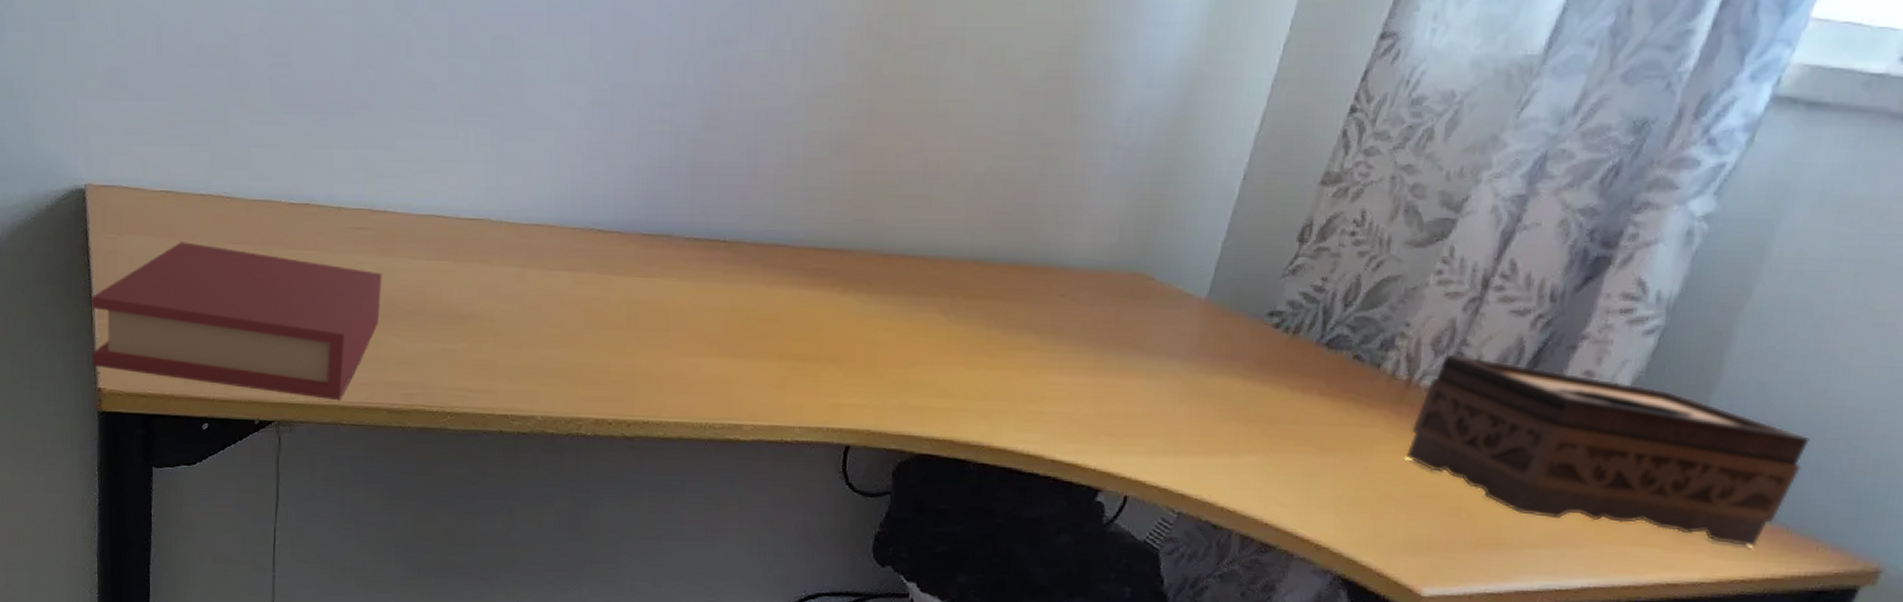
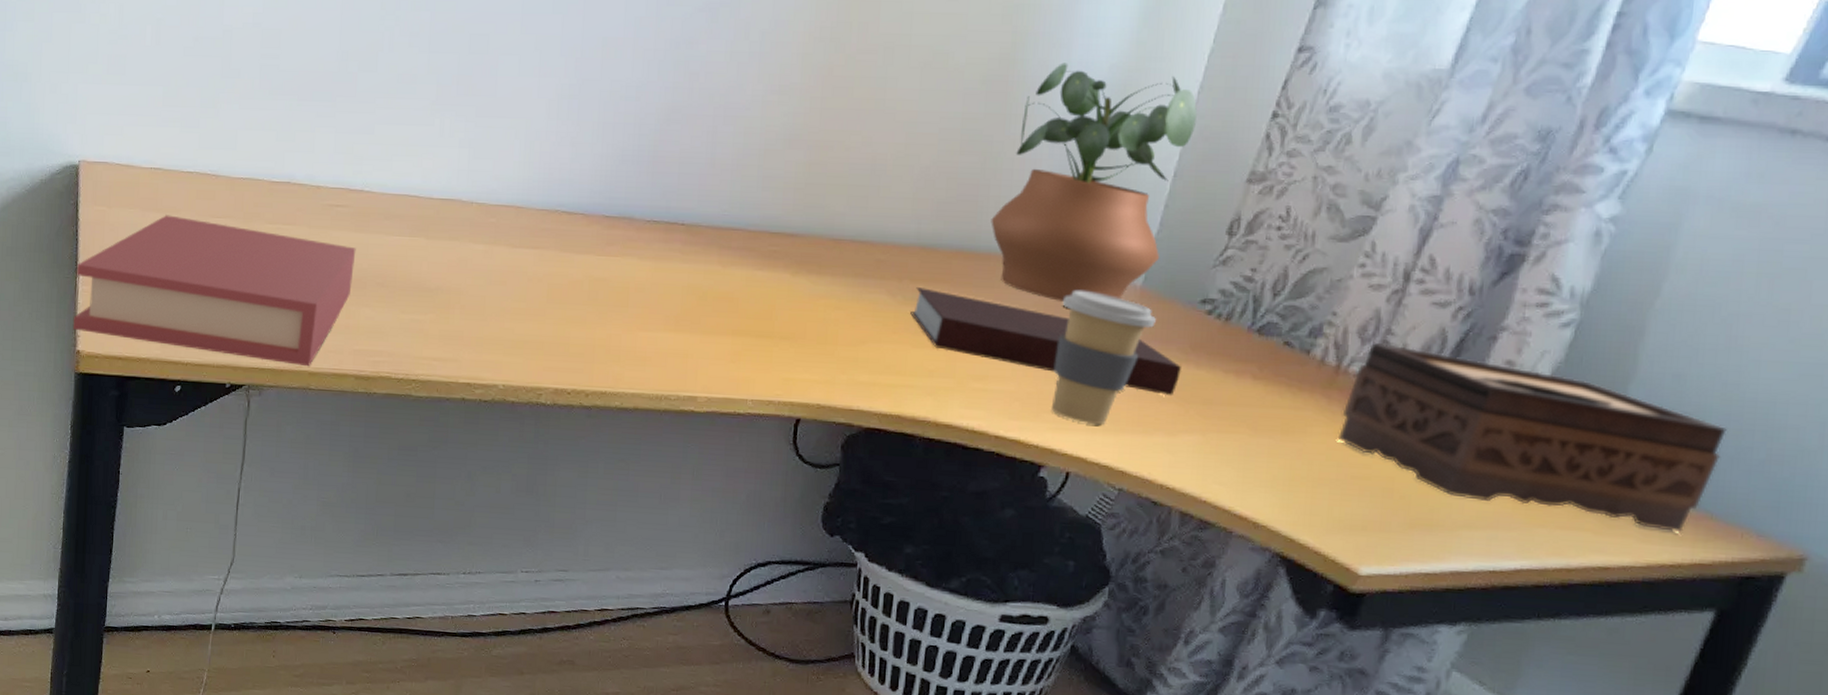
notebook: none [964,305,1246,415] -> present [910,287,1181,397]
potted plant: none [1049,55,1270,317] -> present [991,62,1197,301]
coffee cup: none [1109,305,1221,447] -> present [1051,291,1156,425]

